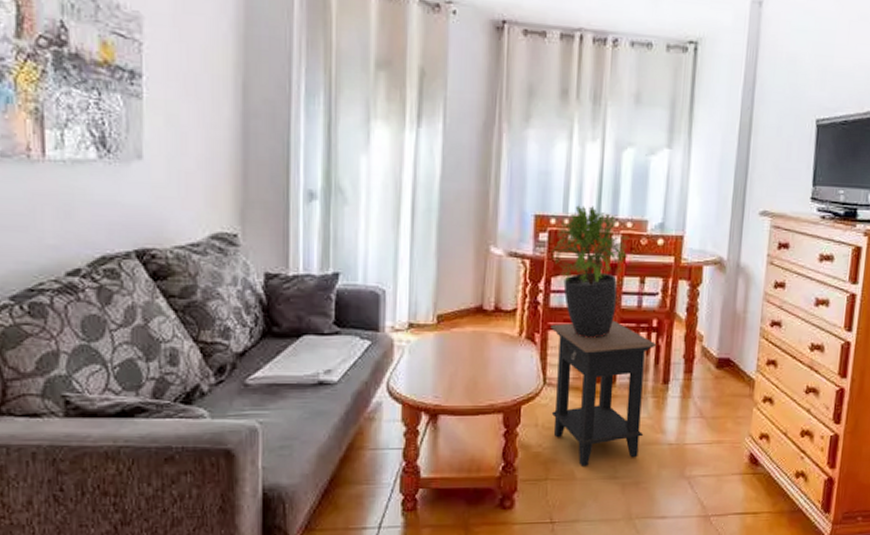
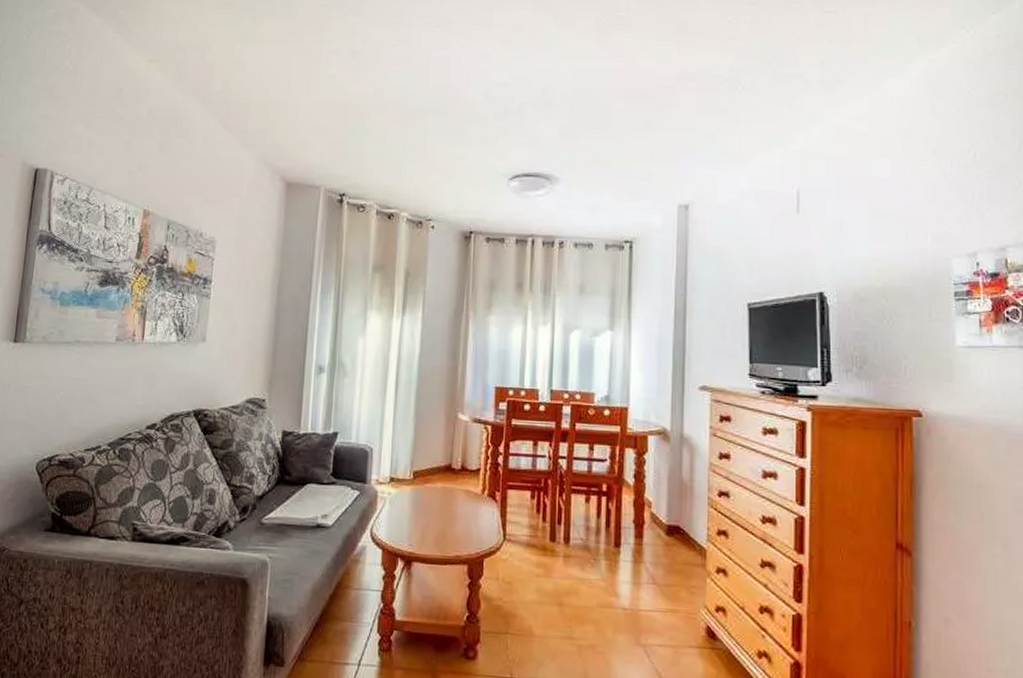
potted plant: present [551,204,630,338] -> none [509,378,579,499]
side table: present [551,320,657,466] -> none [510,483,607,624]

